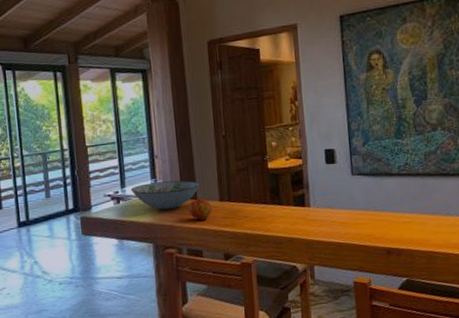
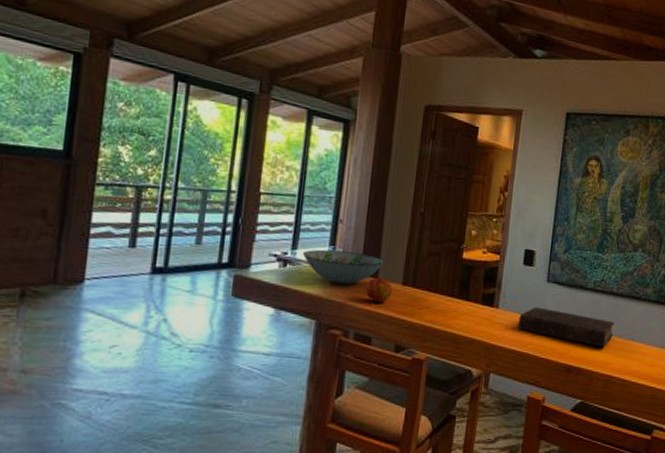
book: none [331,199,428,227] -> present [518,306,615,348]

